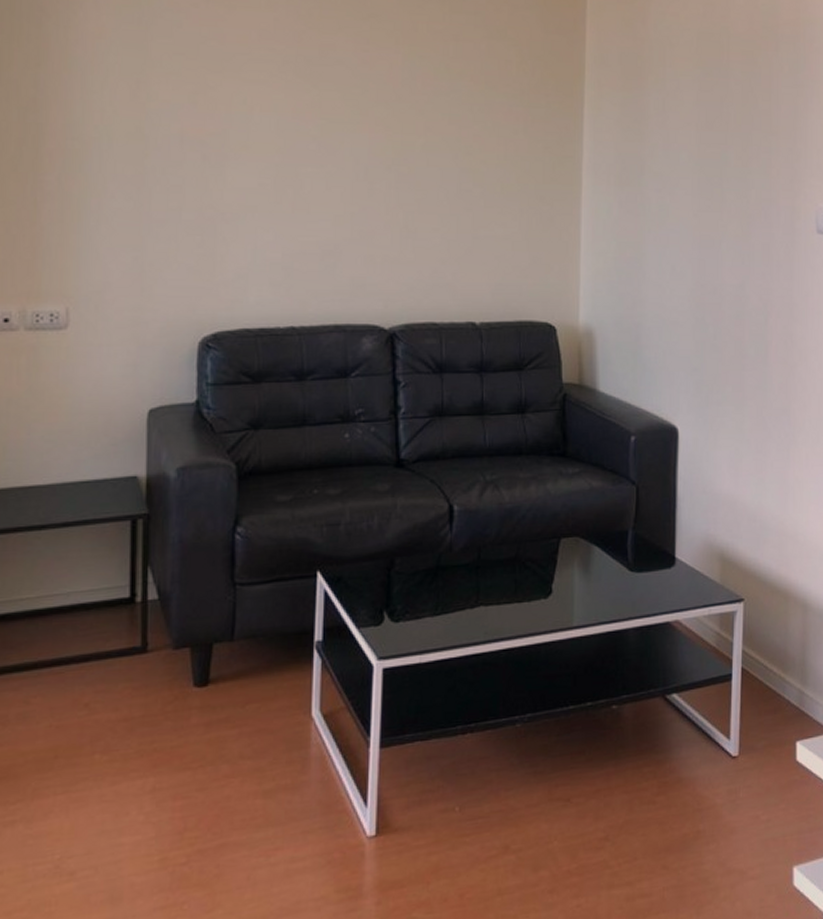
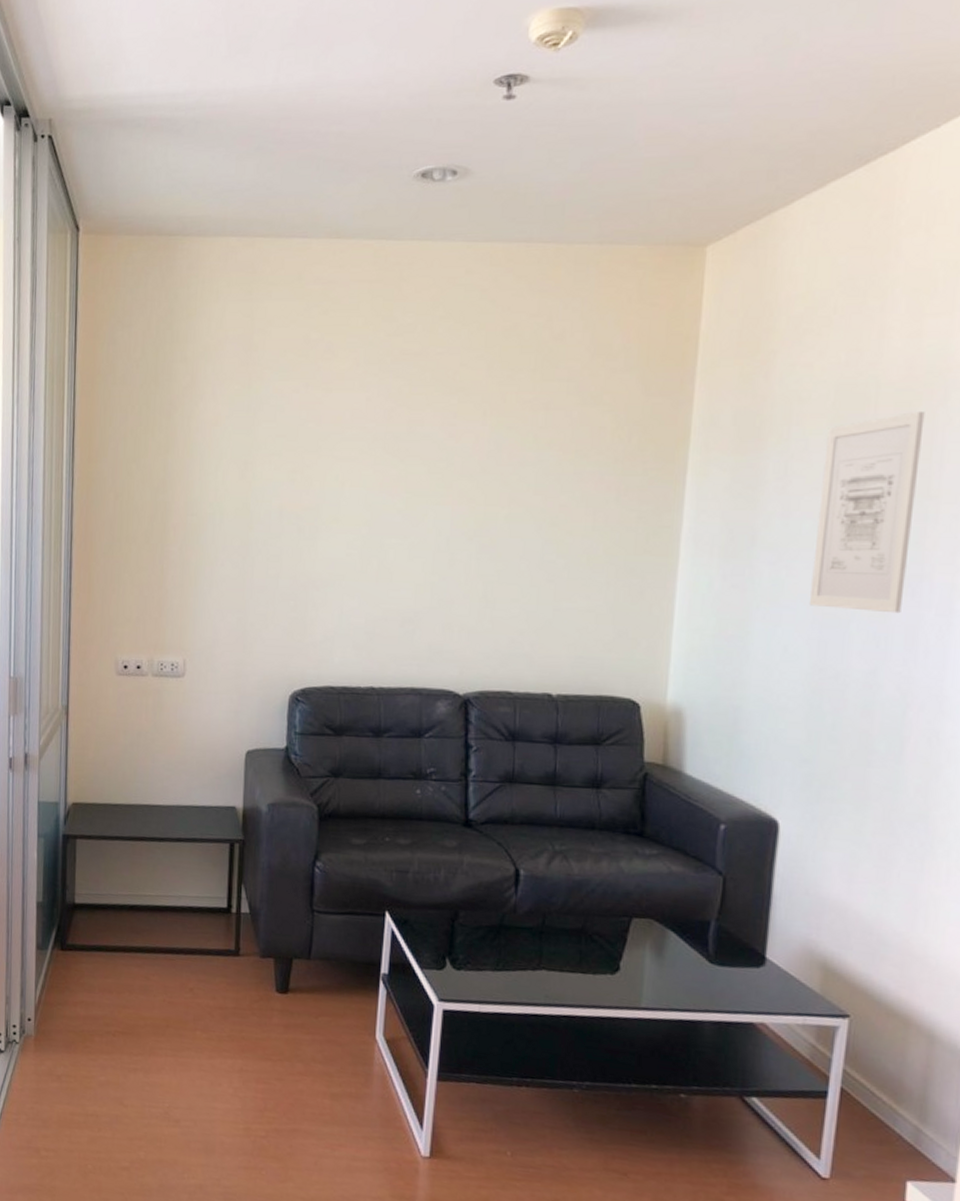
wall art: none [689,59,764,234] -> present [808,410,925,614]

